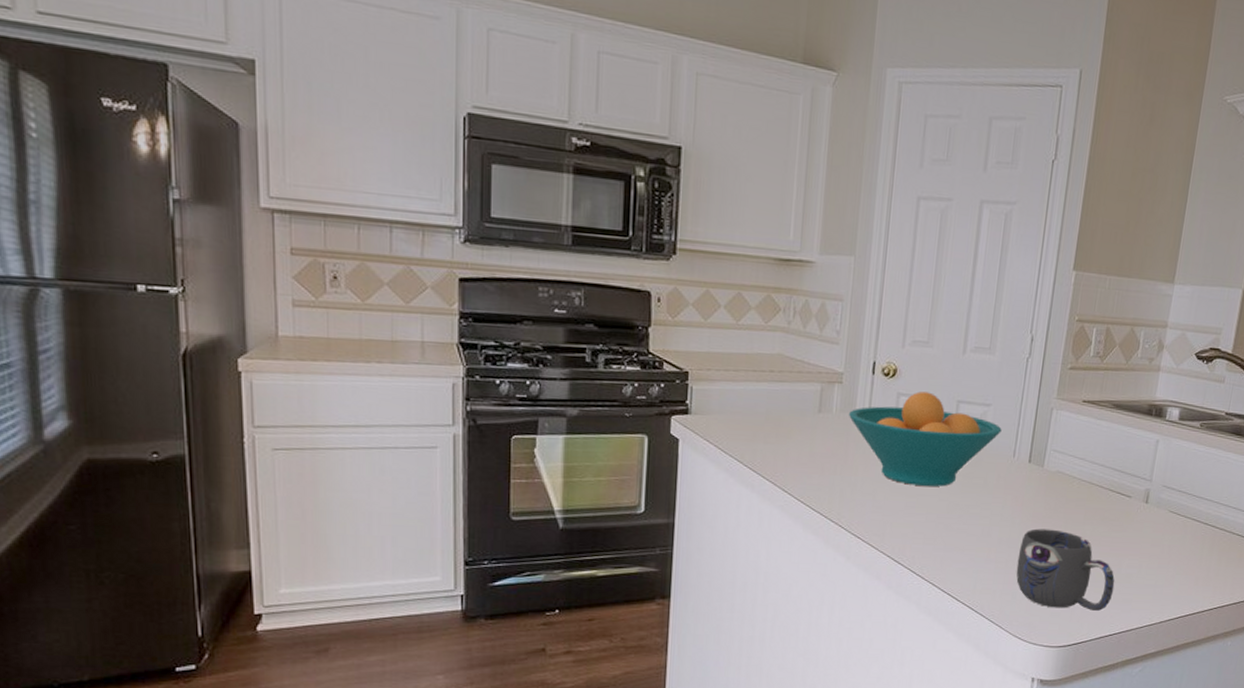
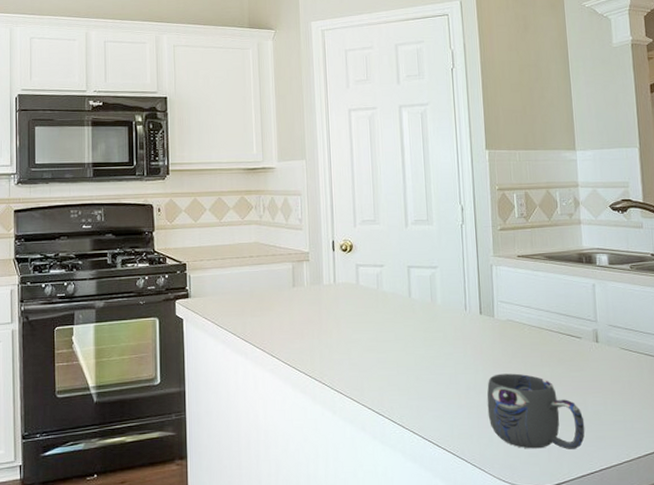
fruit bowl: present [849,391,1002,487] -> none [318,261,451,342]

